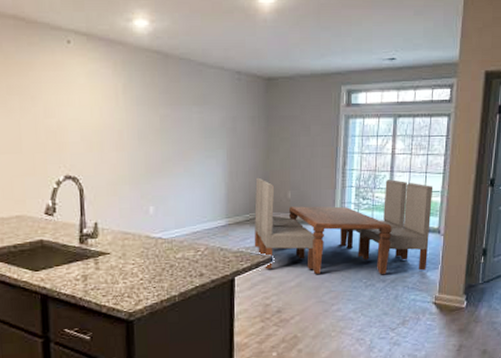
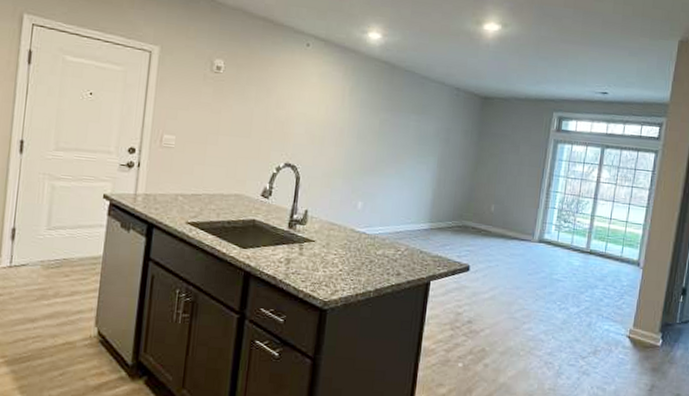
dining table: present [254,177,434,275] -> none [452,187,636,302]

